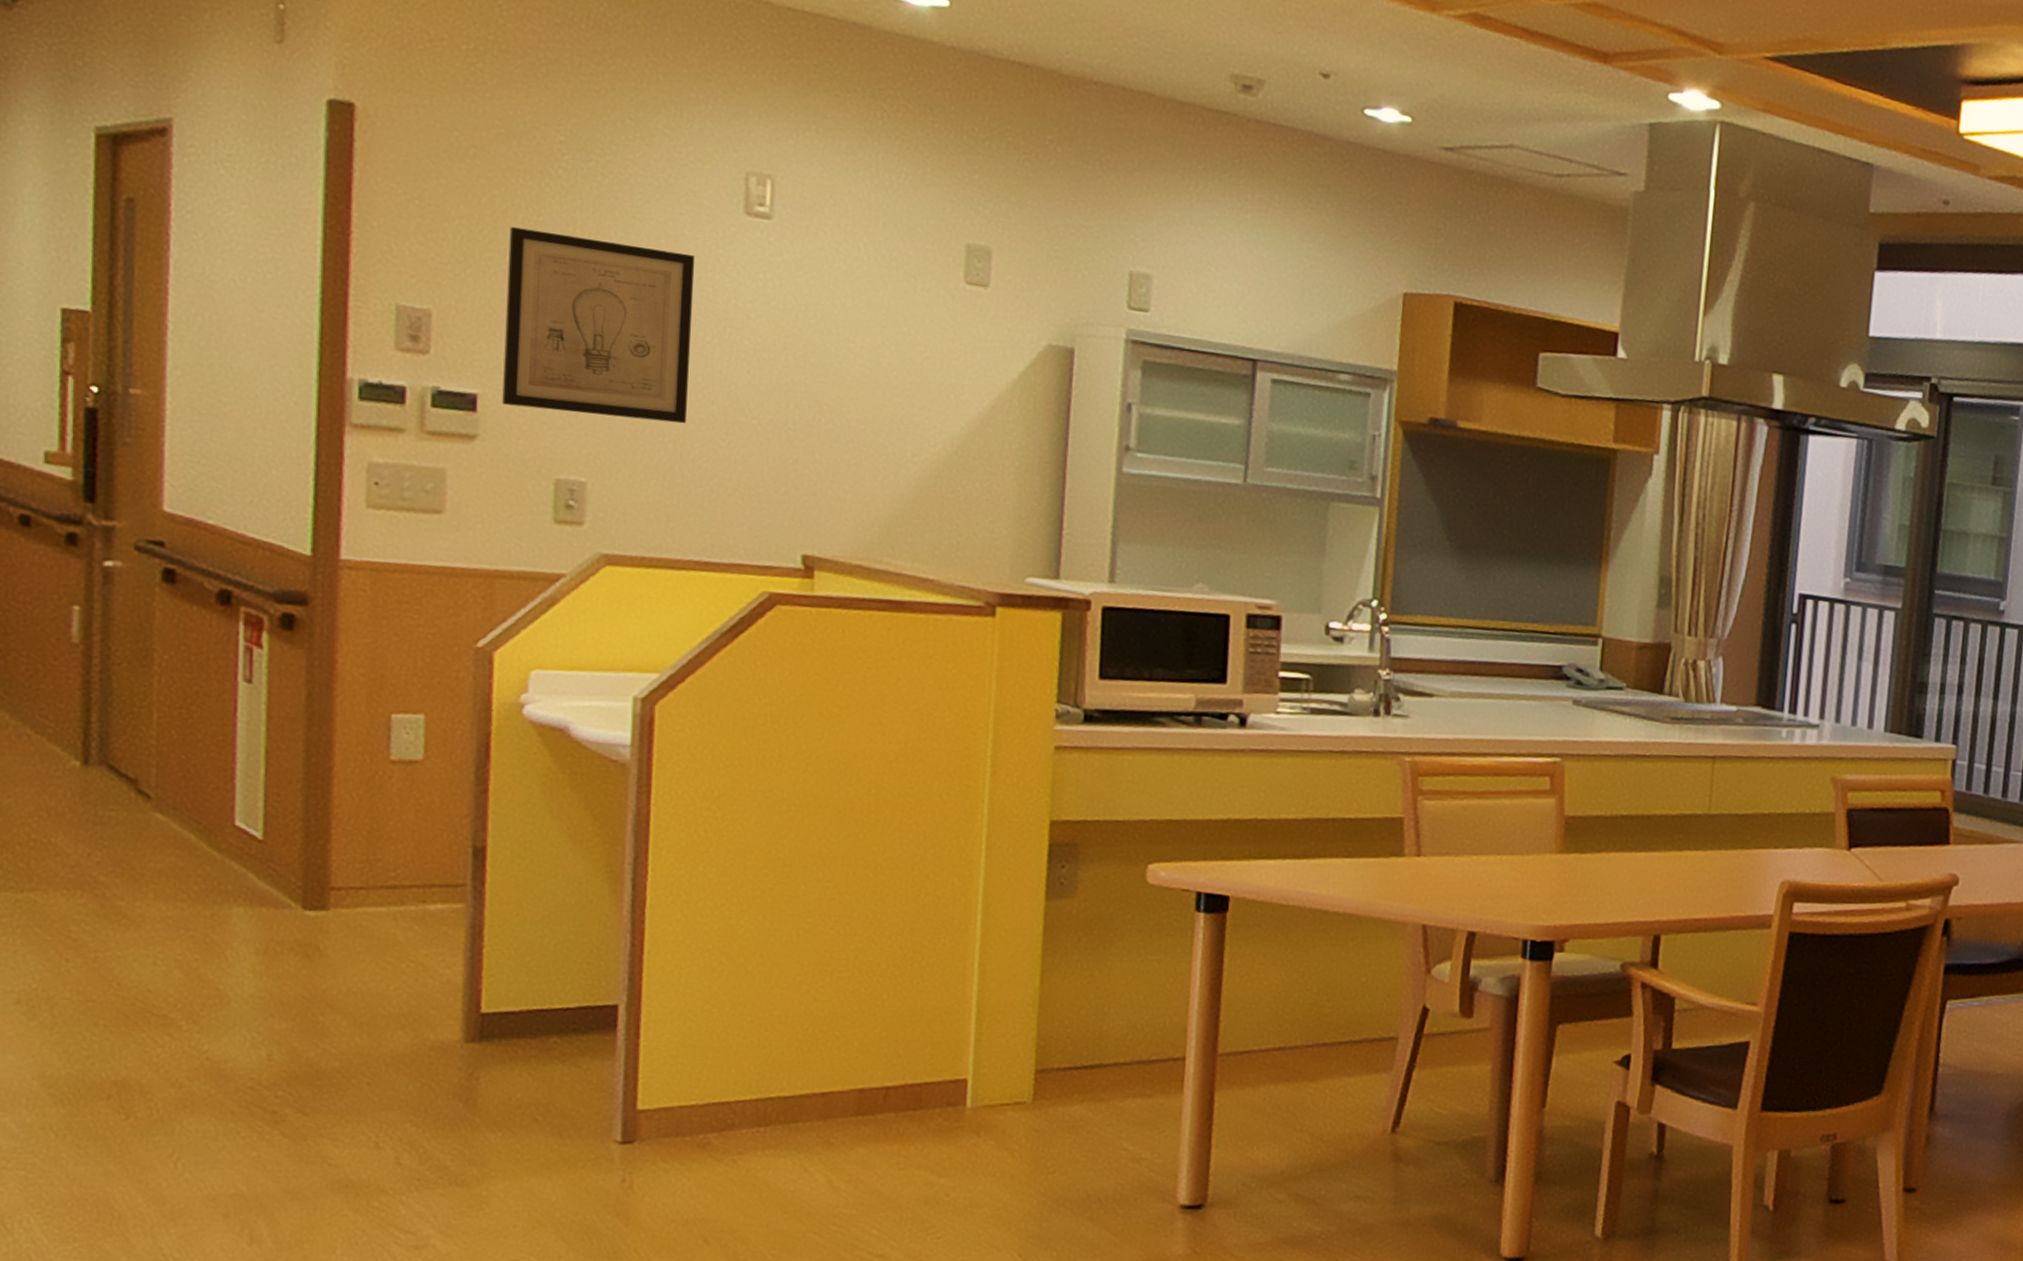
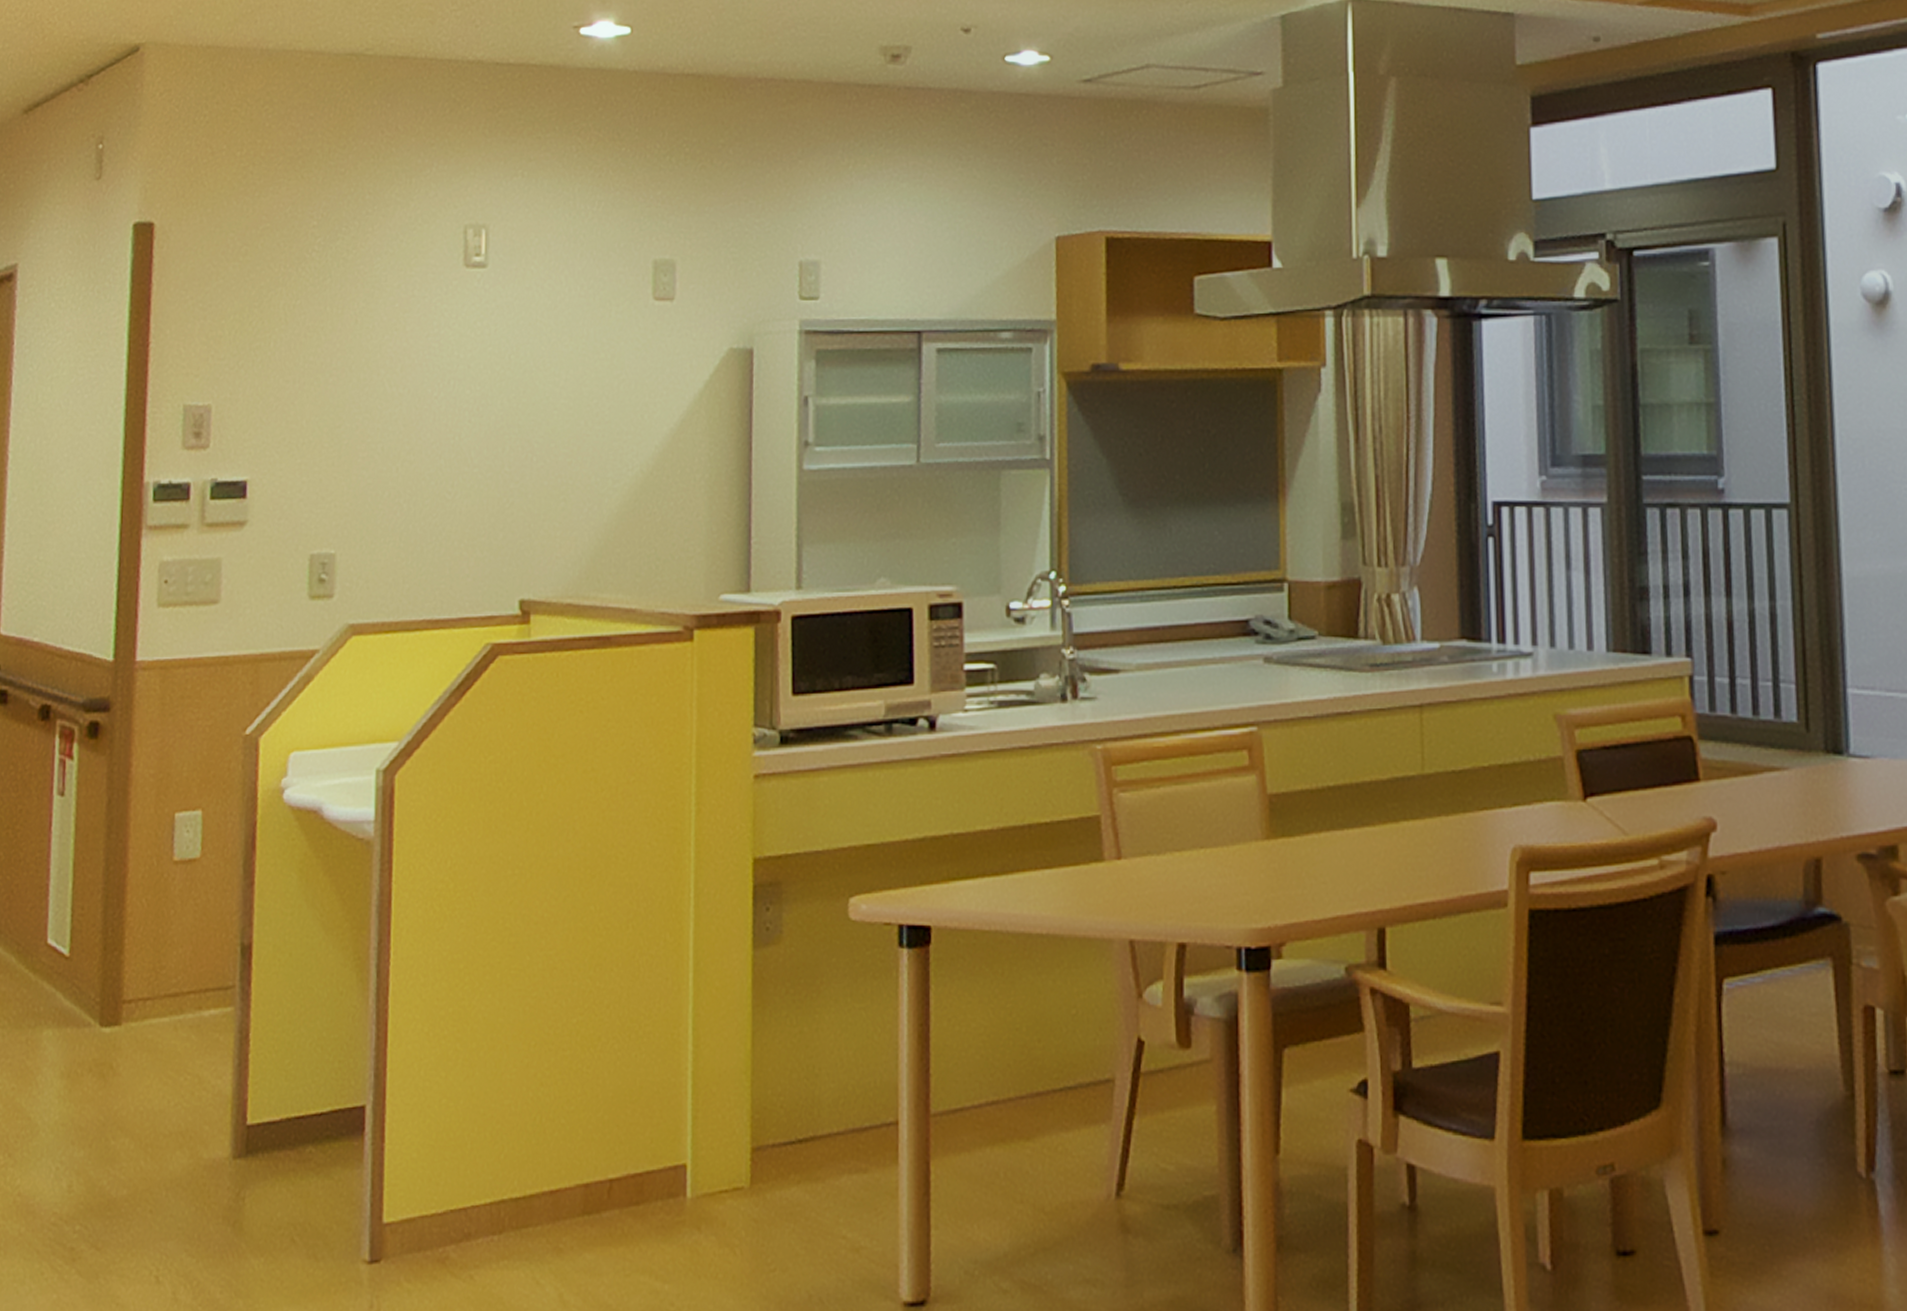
wall art: present [502,227,696,424] -> none [267,313,424,487]

